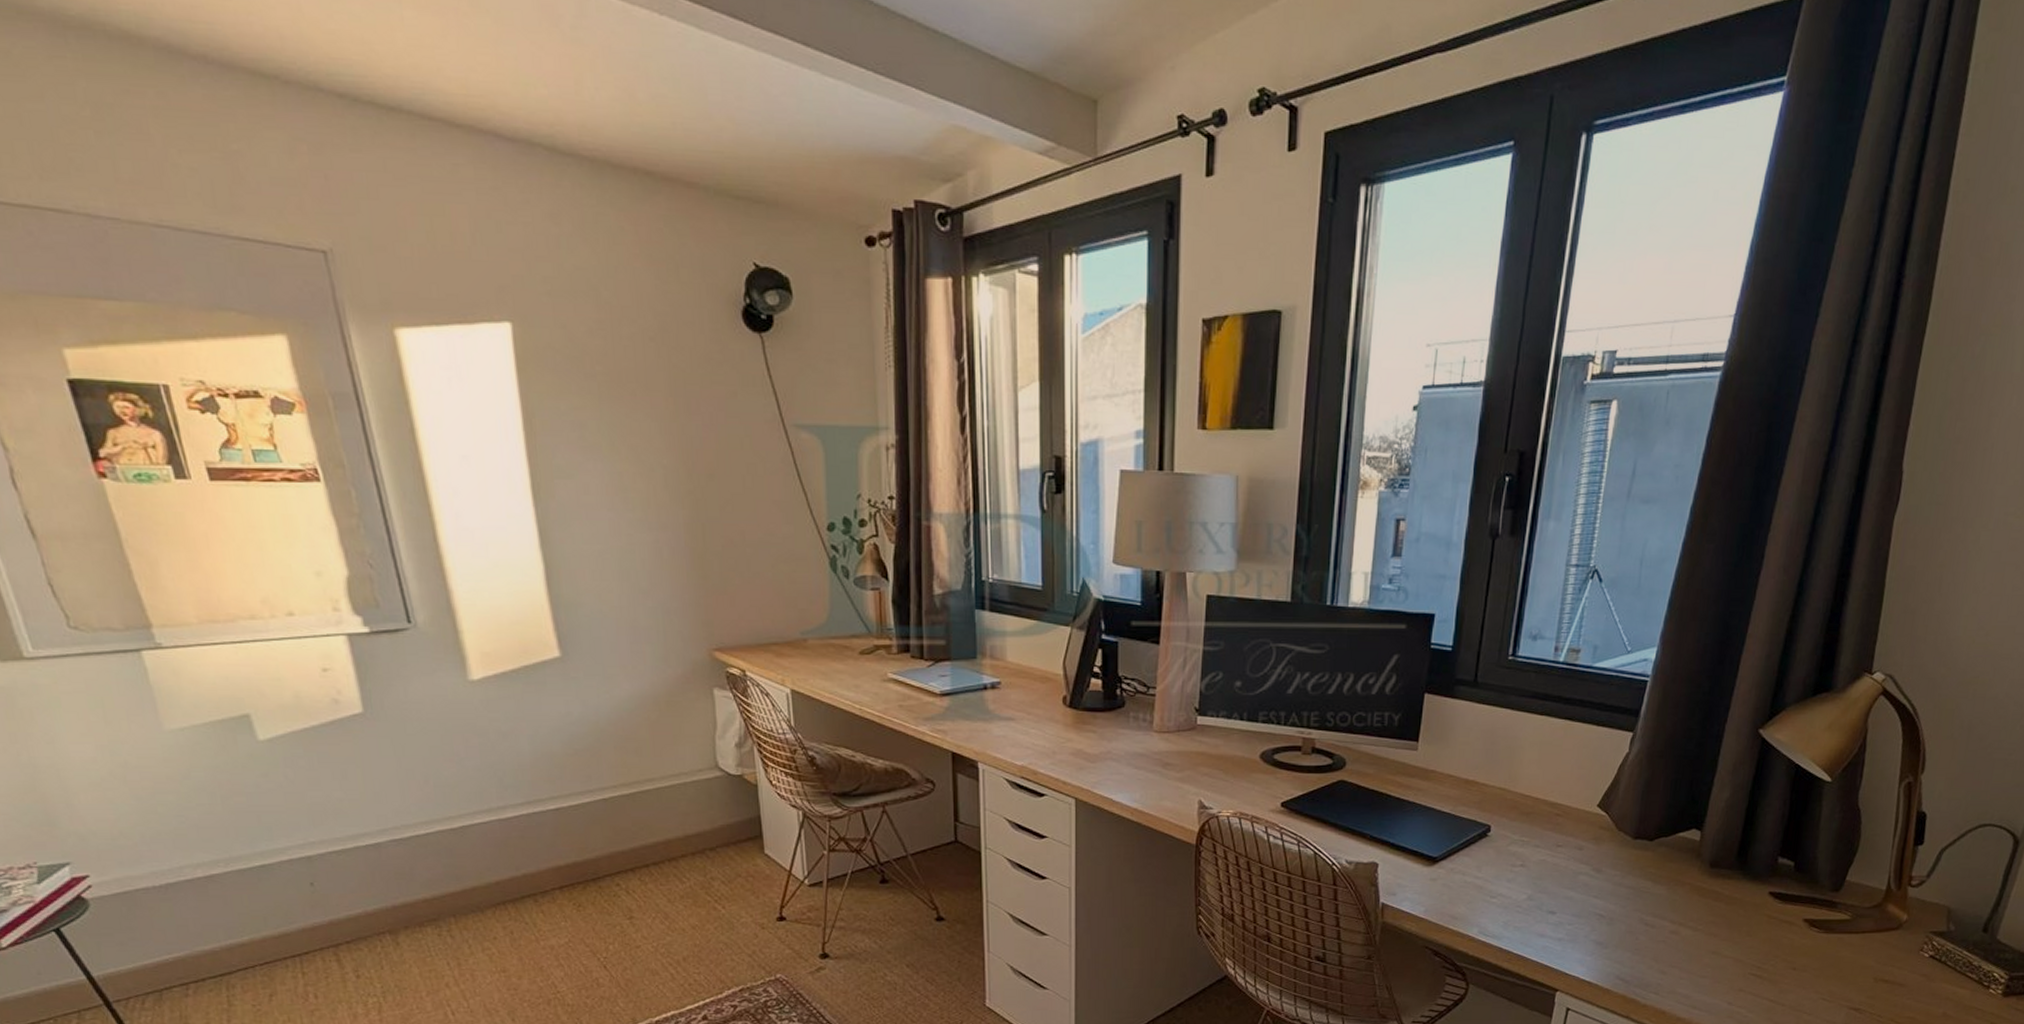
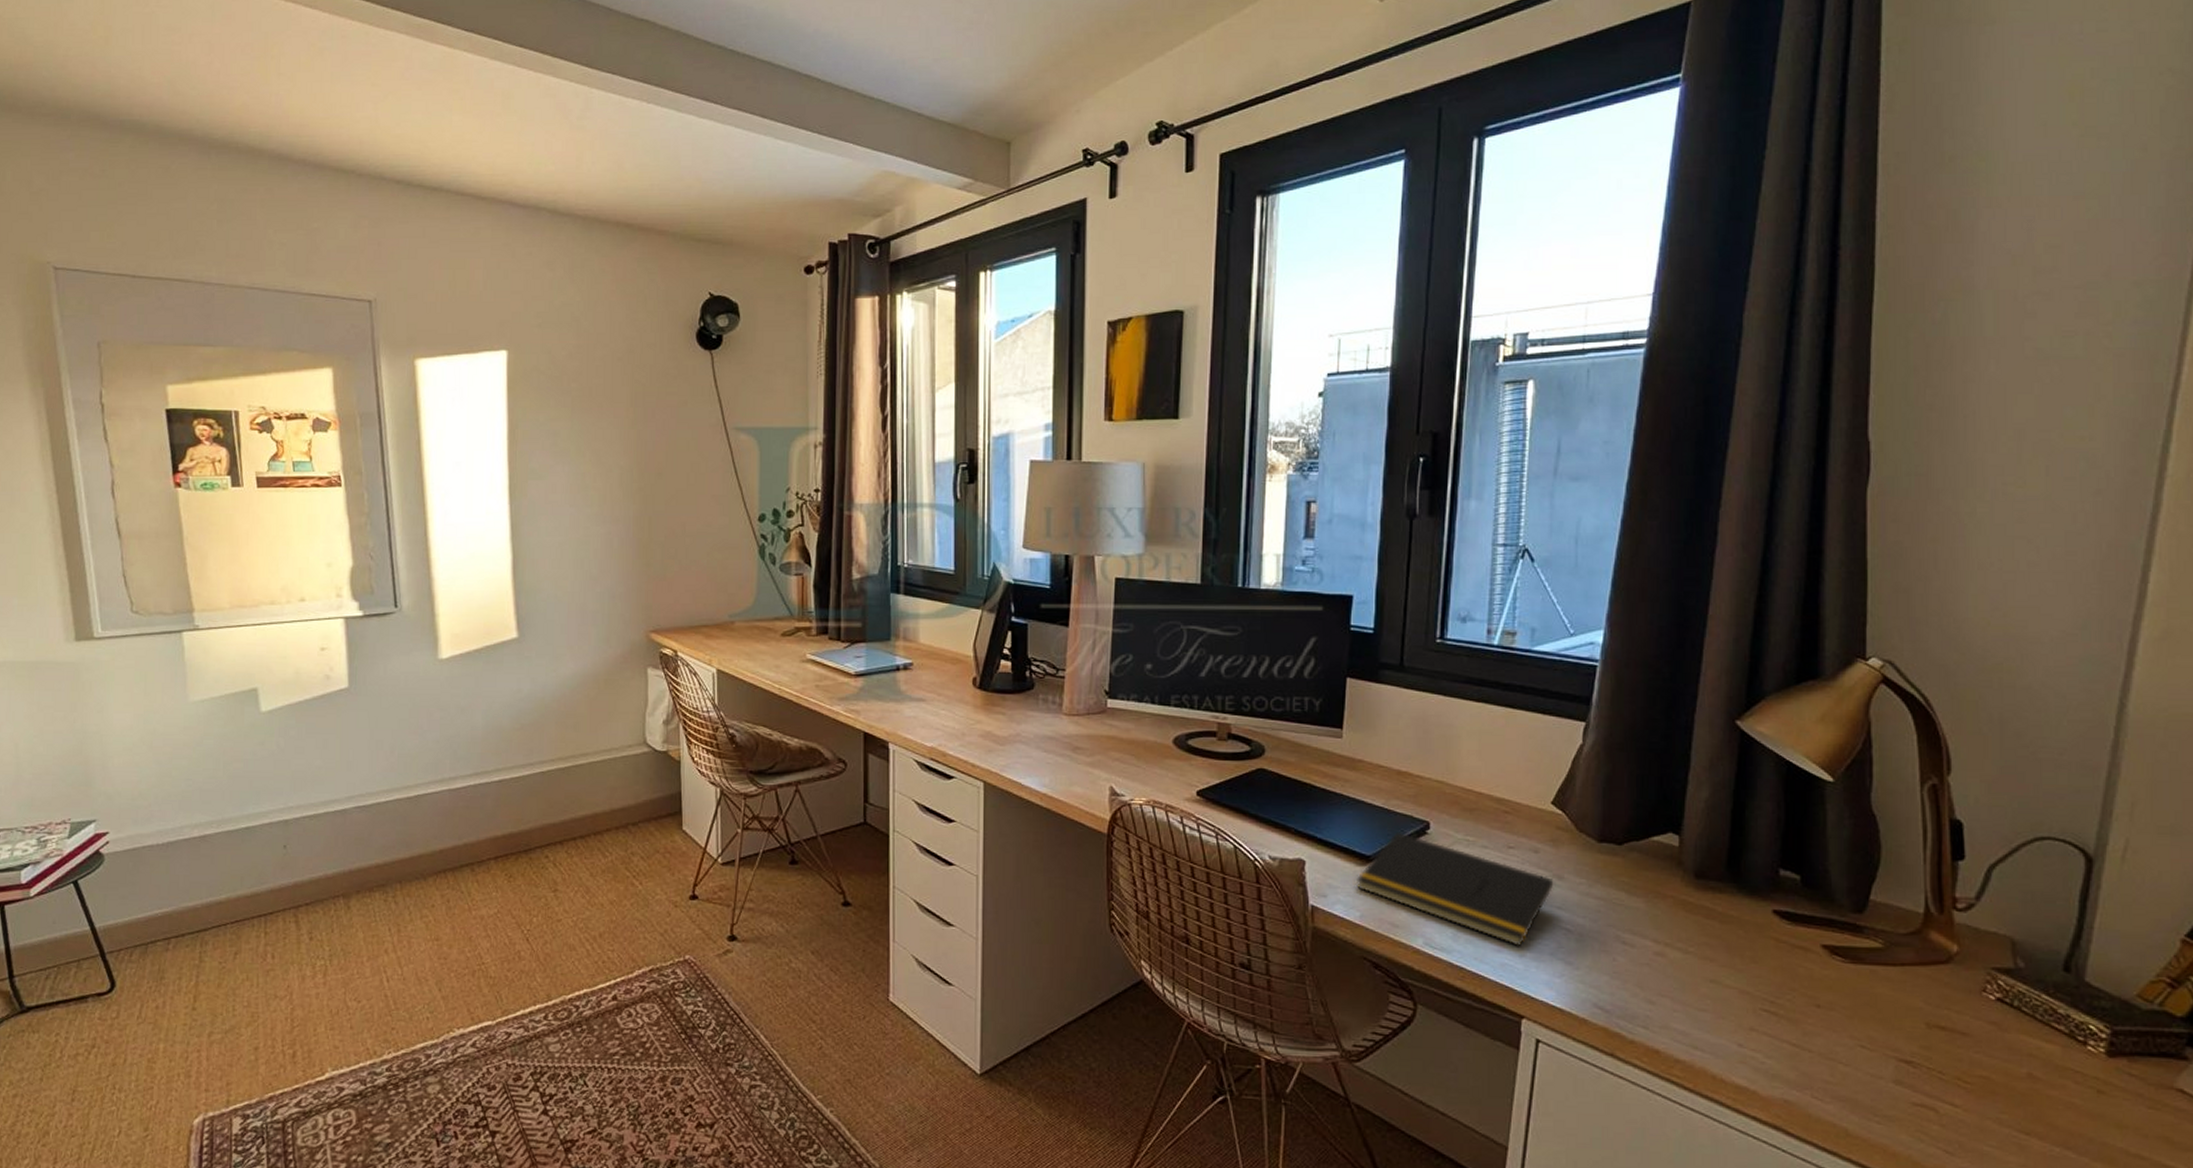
notepad: none [1423,835,1593,932] -> present [1357,831,1554,947]

